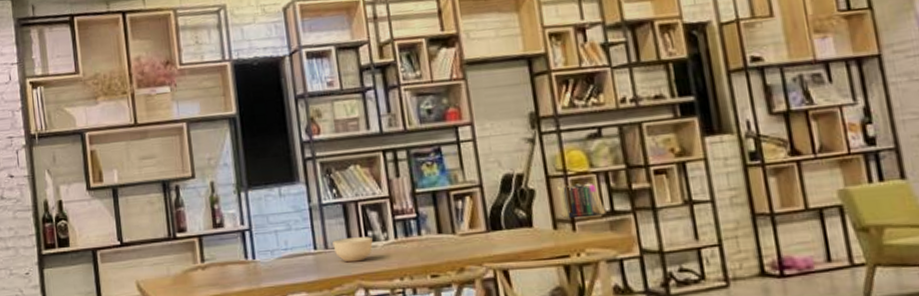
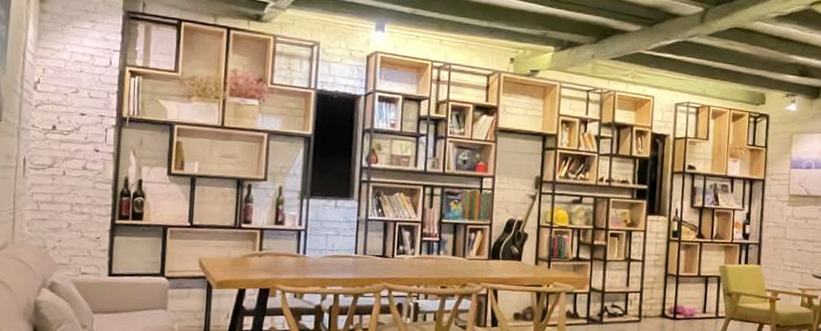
bowl: present [332,236,373,263] -> none [370,248,402,269]
books: none [432,143,482,185] -> present [459,189,494,222]

